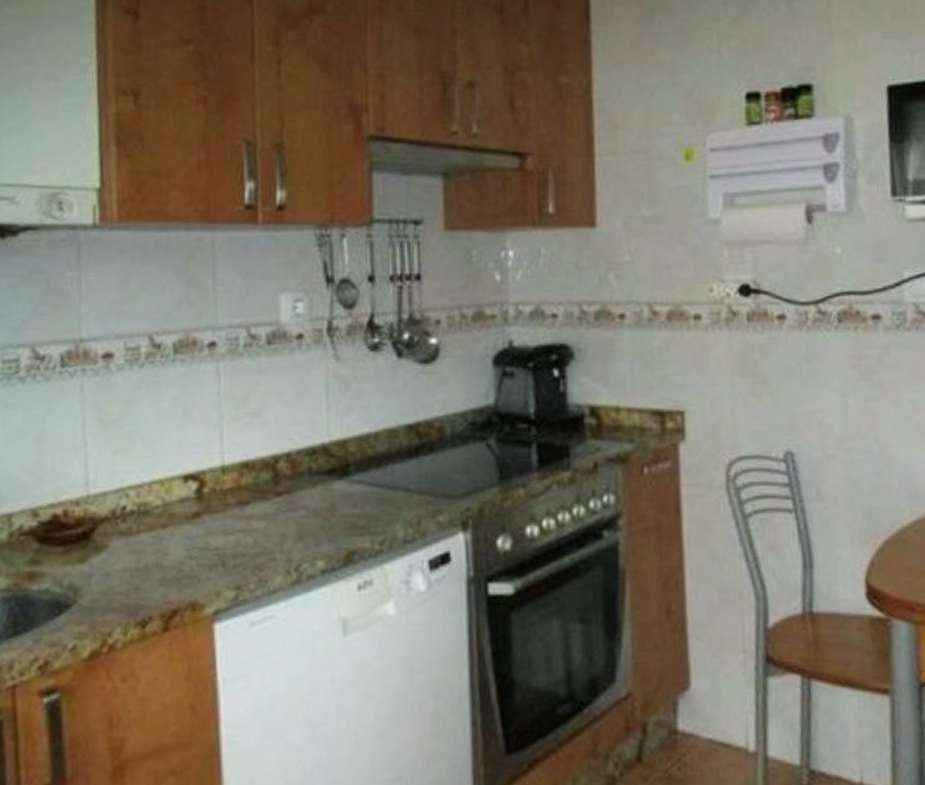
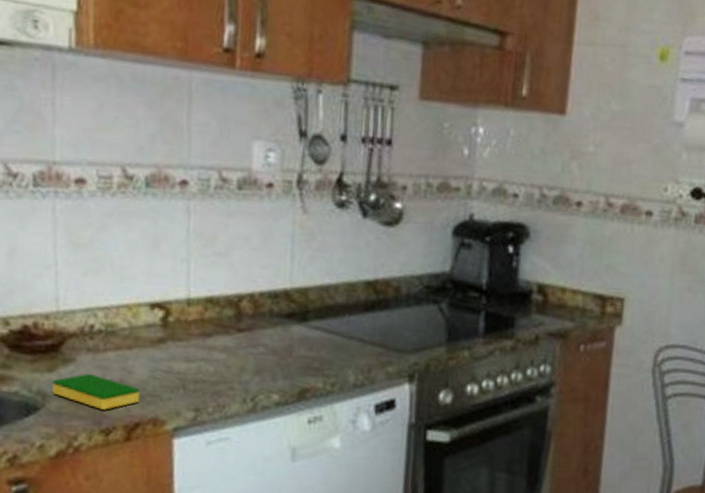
dish sponge: none [83,559,177,599] -> present [52,373,140,410]

